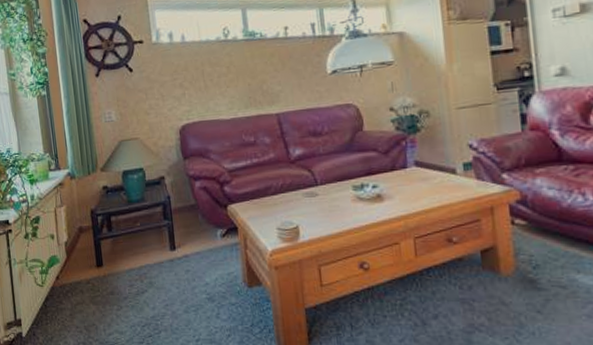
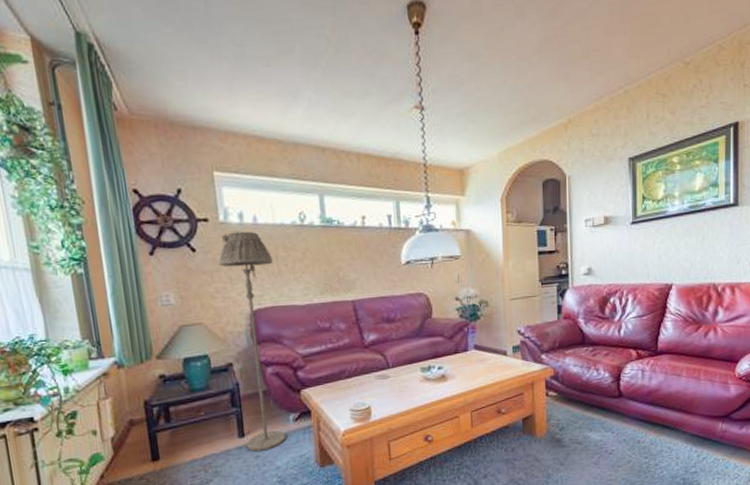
floor lamp: none [151,49,214,265] -> present [218,231,286,452]

